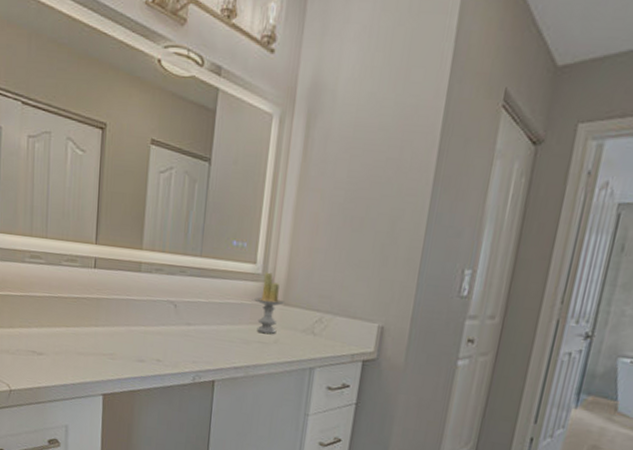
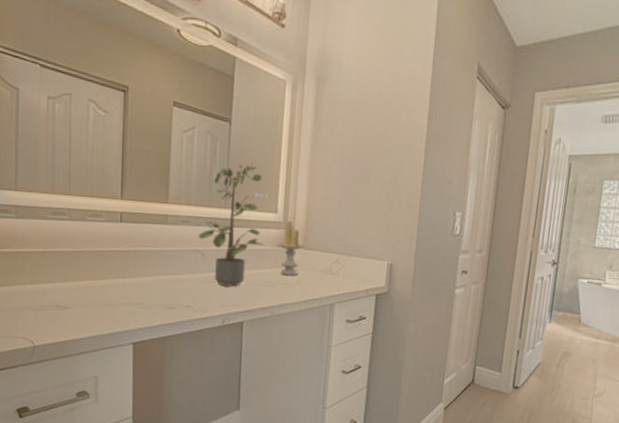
potted plant: none [172,206,242,342] -> present [198,162,266,286]

